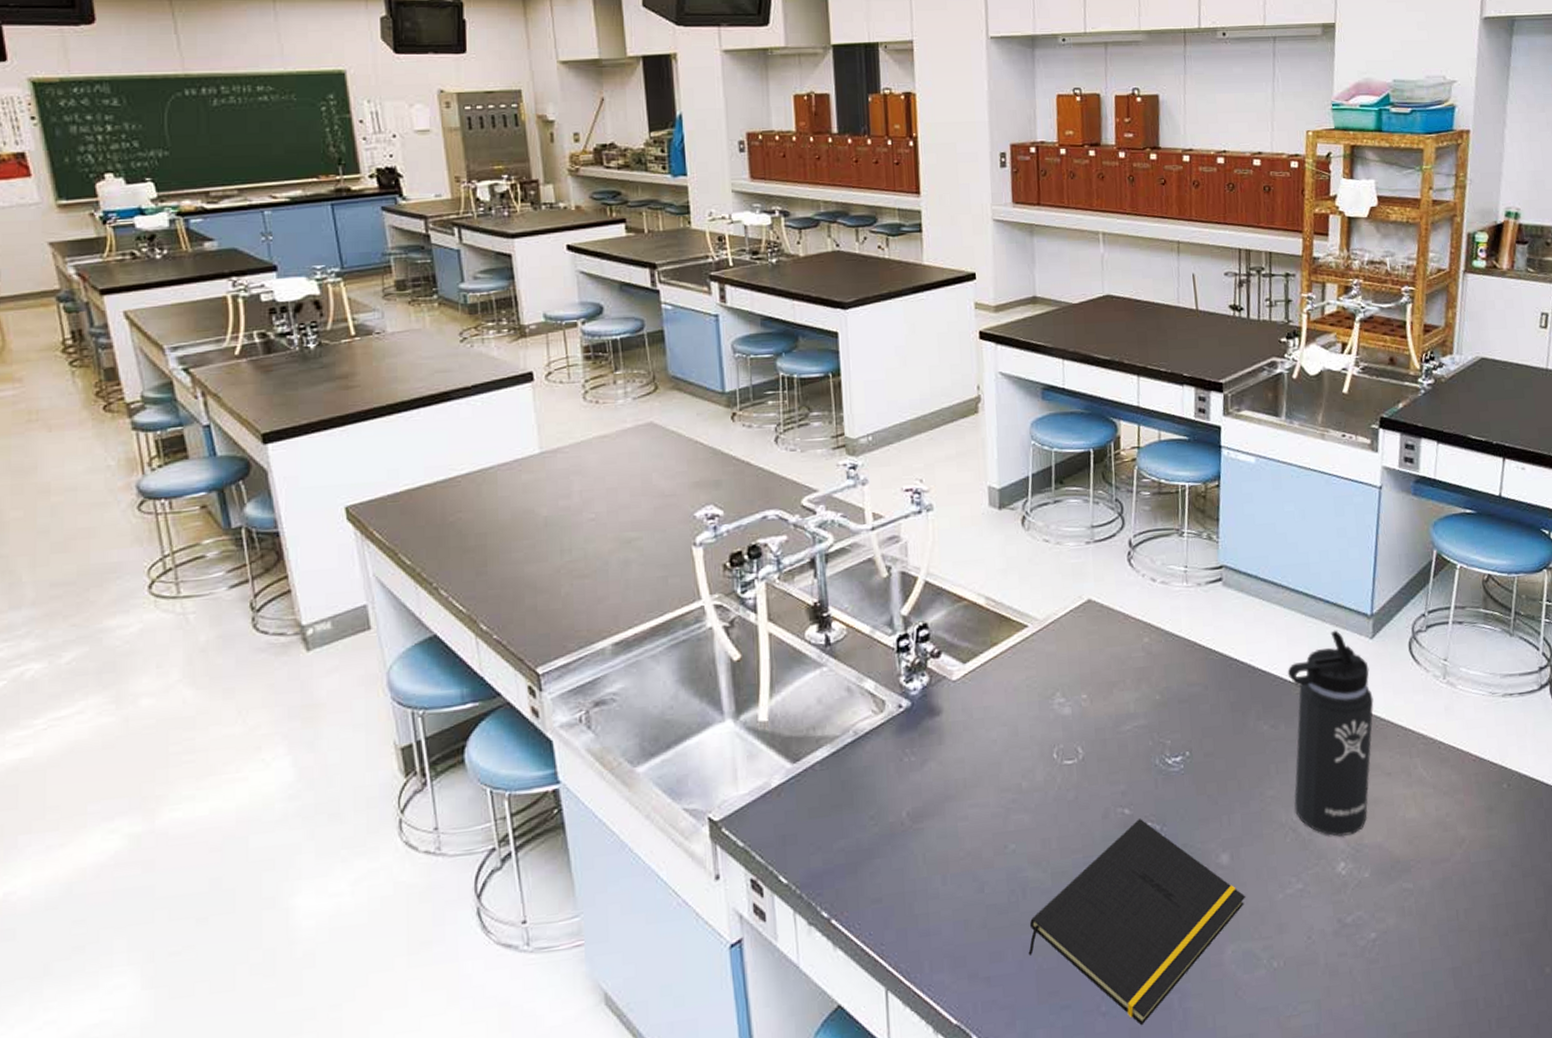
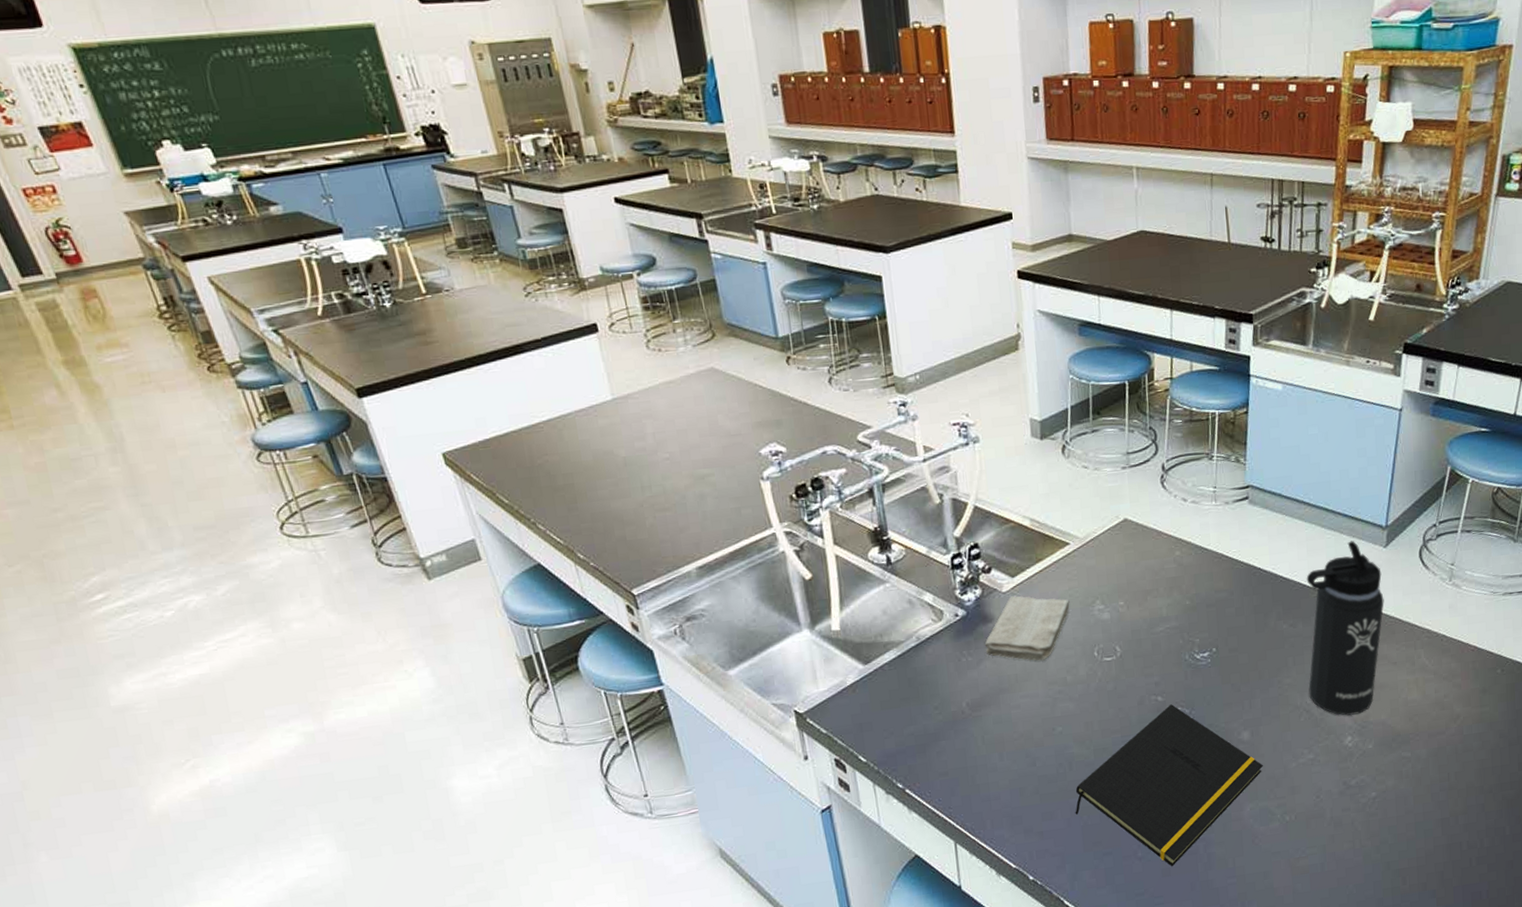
washcloth: none [930,685,1027,763] -> present [984,595,1070,661]

